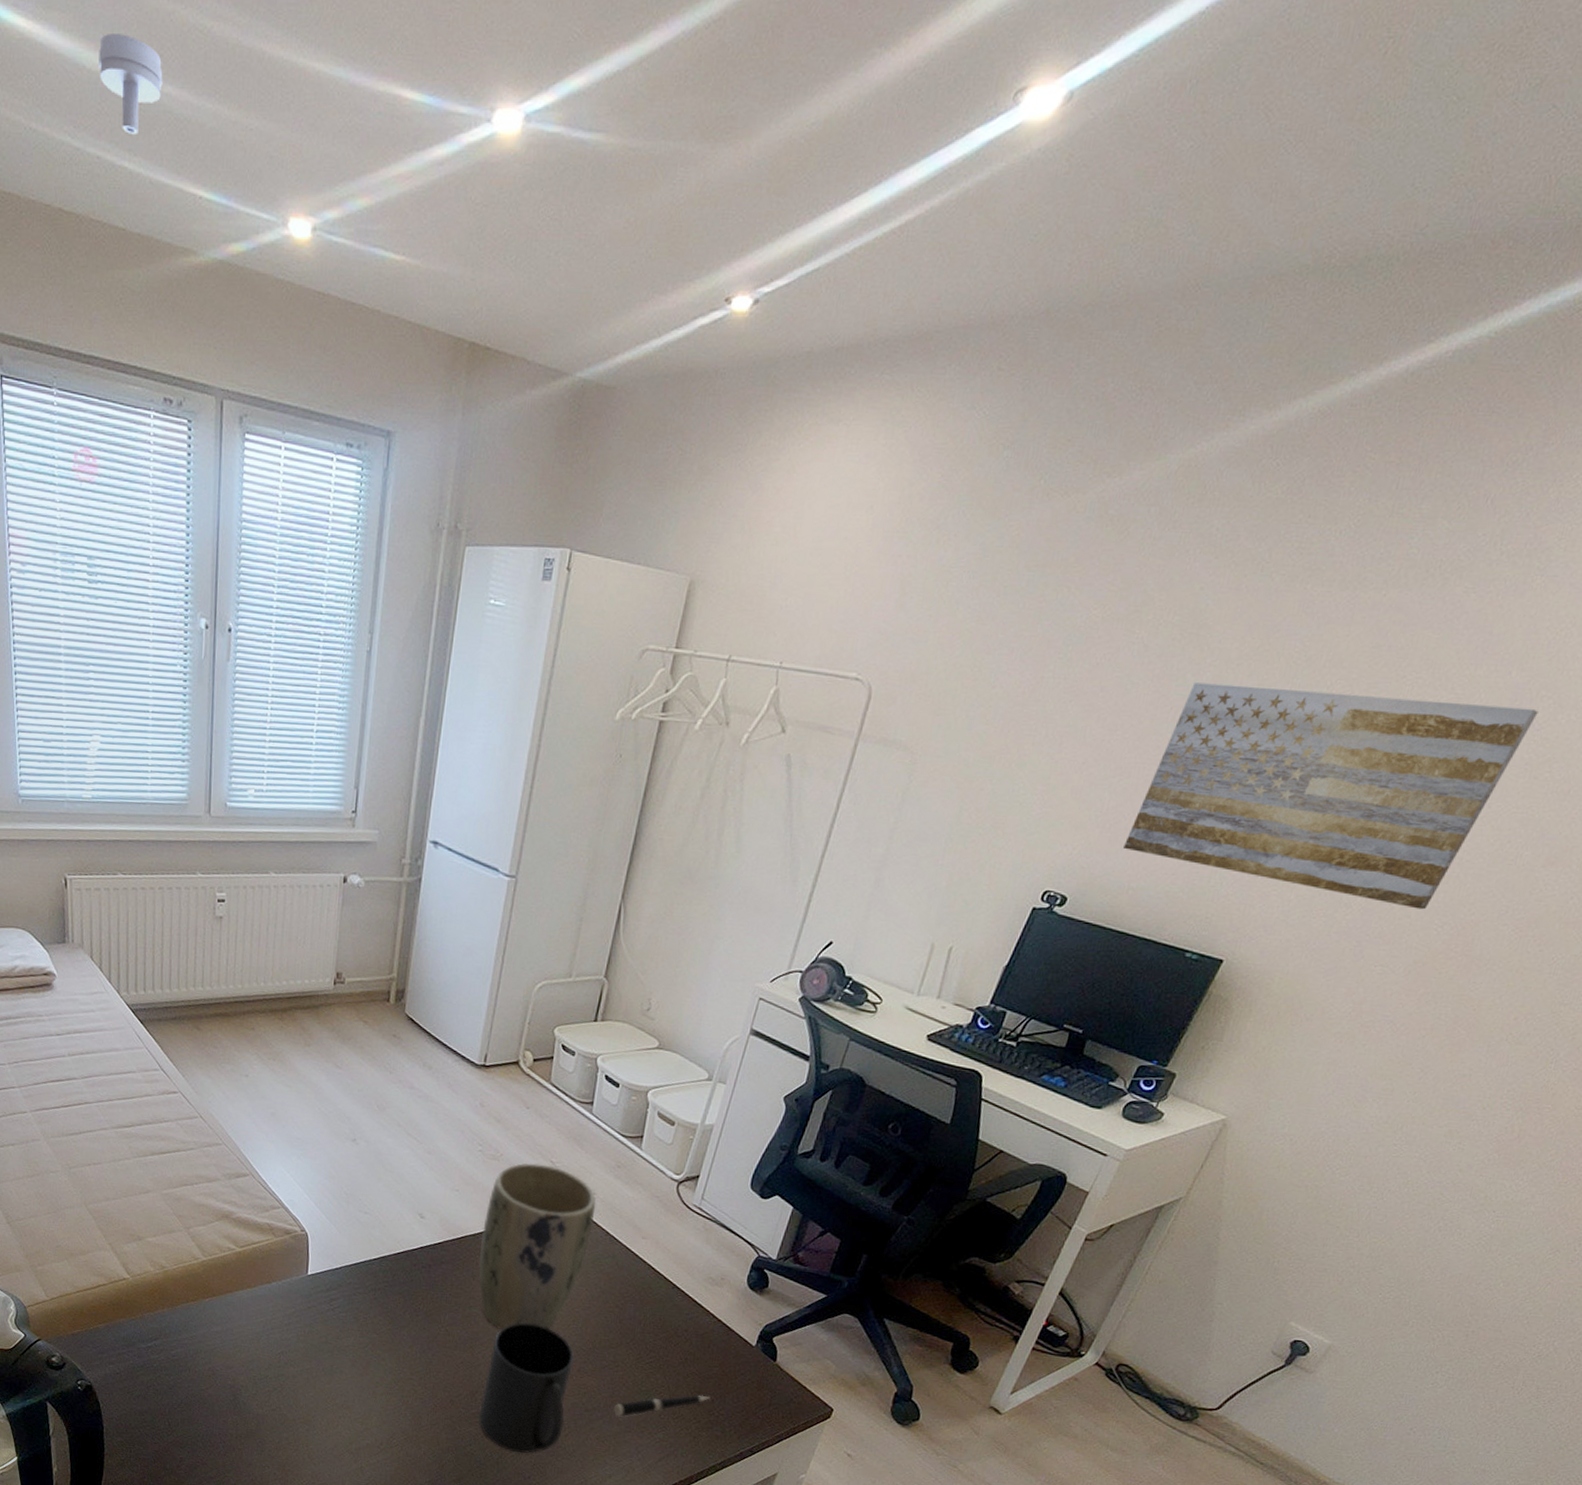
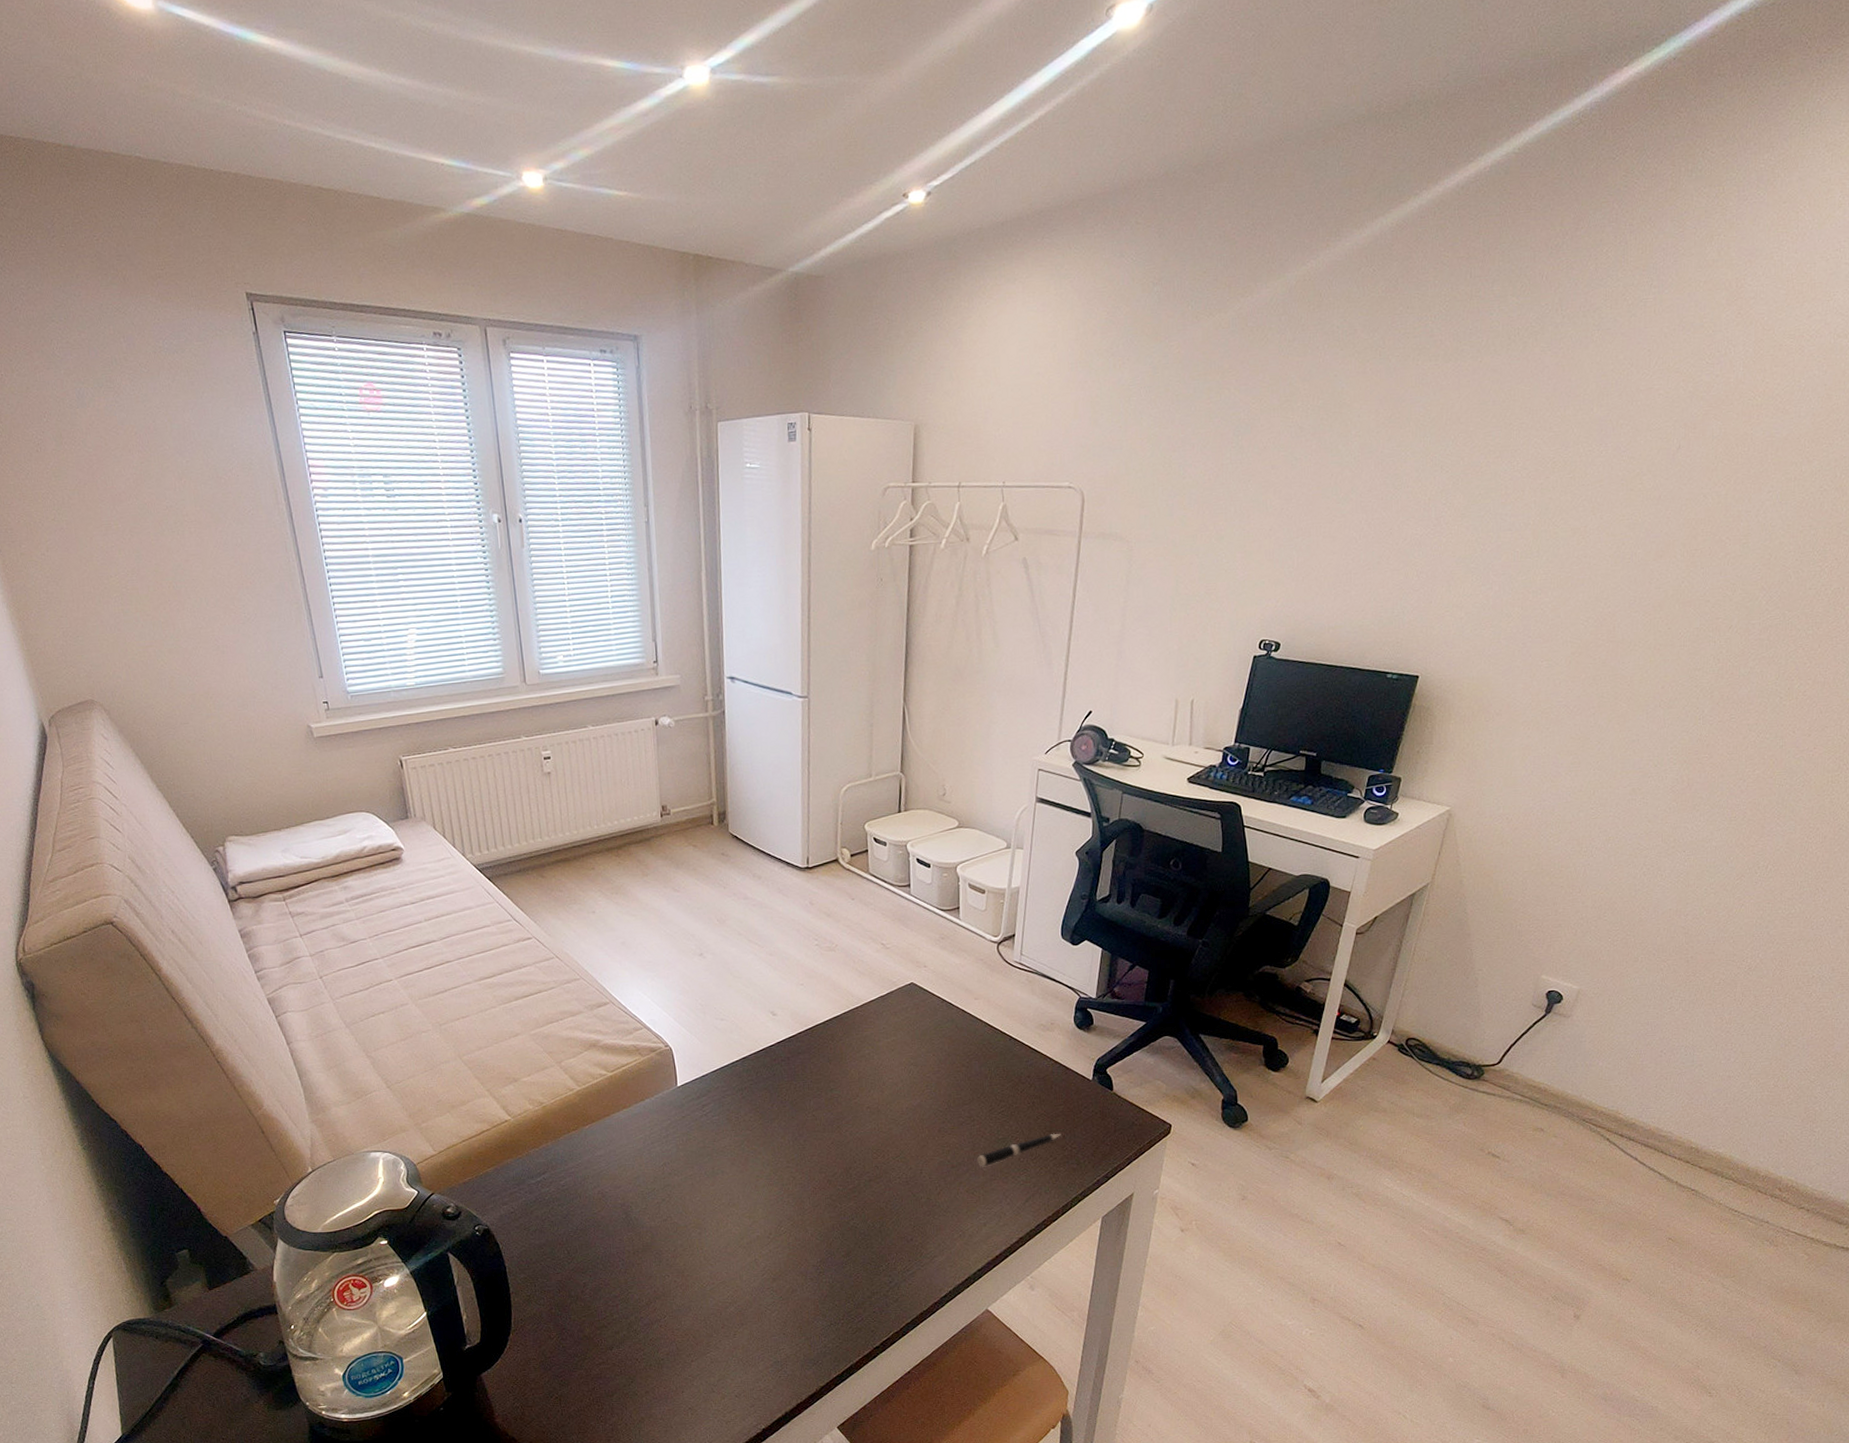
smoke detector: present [98,34,163,134] -> none [336,41,396,120]
mug: present [478,1323,574,1453] -> none [855,1095,935,1219]
plant pot: present [479,1163,596,1331] -> none [831,947,929,1106]
wall art: present [1123,682,1539,910] -> none [1318,435,1621,610]

